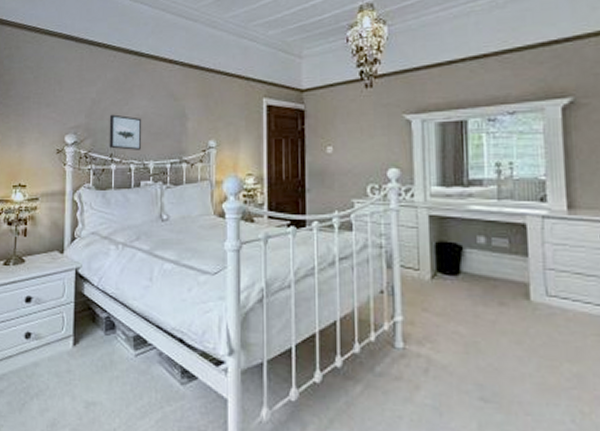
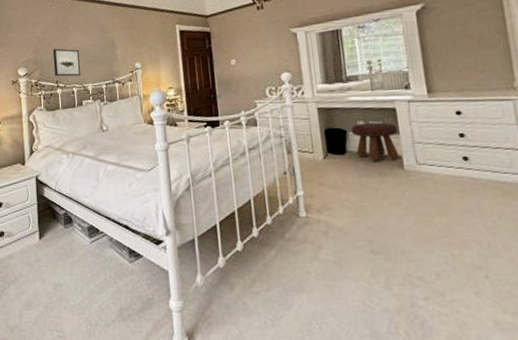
footstool: none [468,239,526,288] -> present [350,122,398,161]

